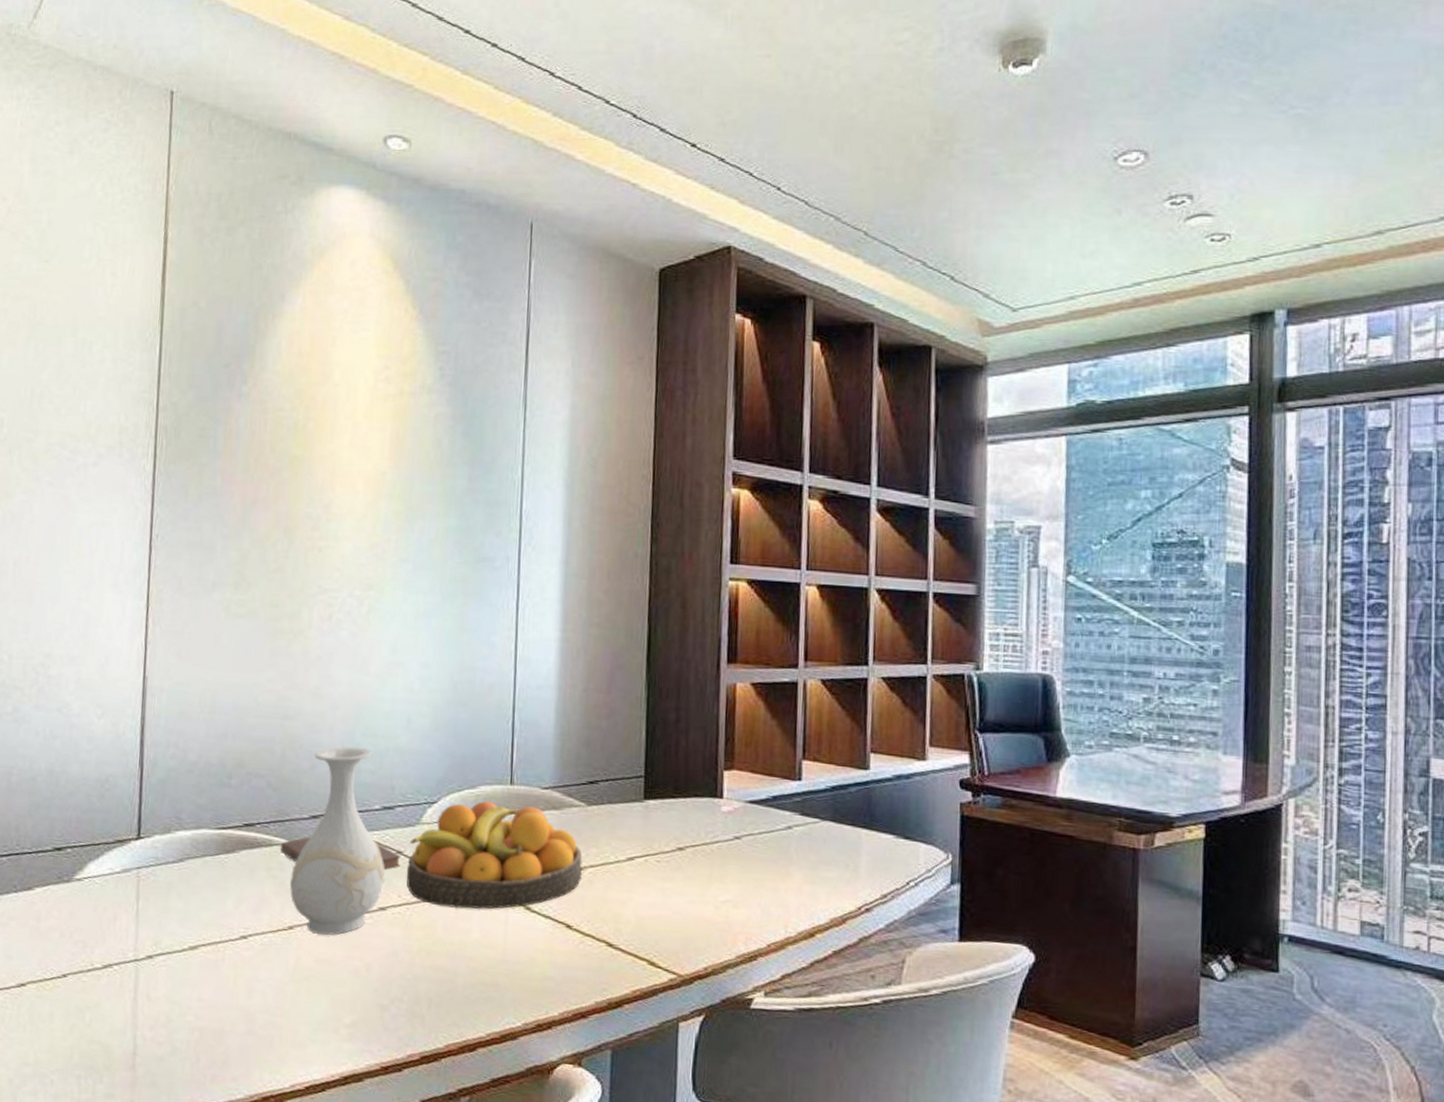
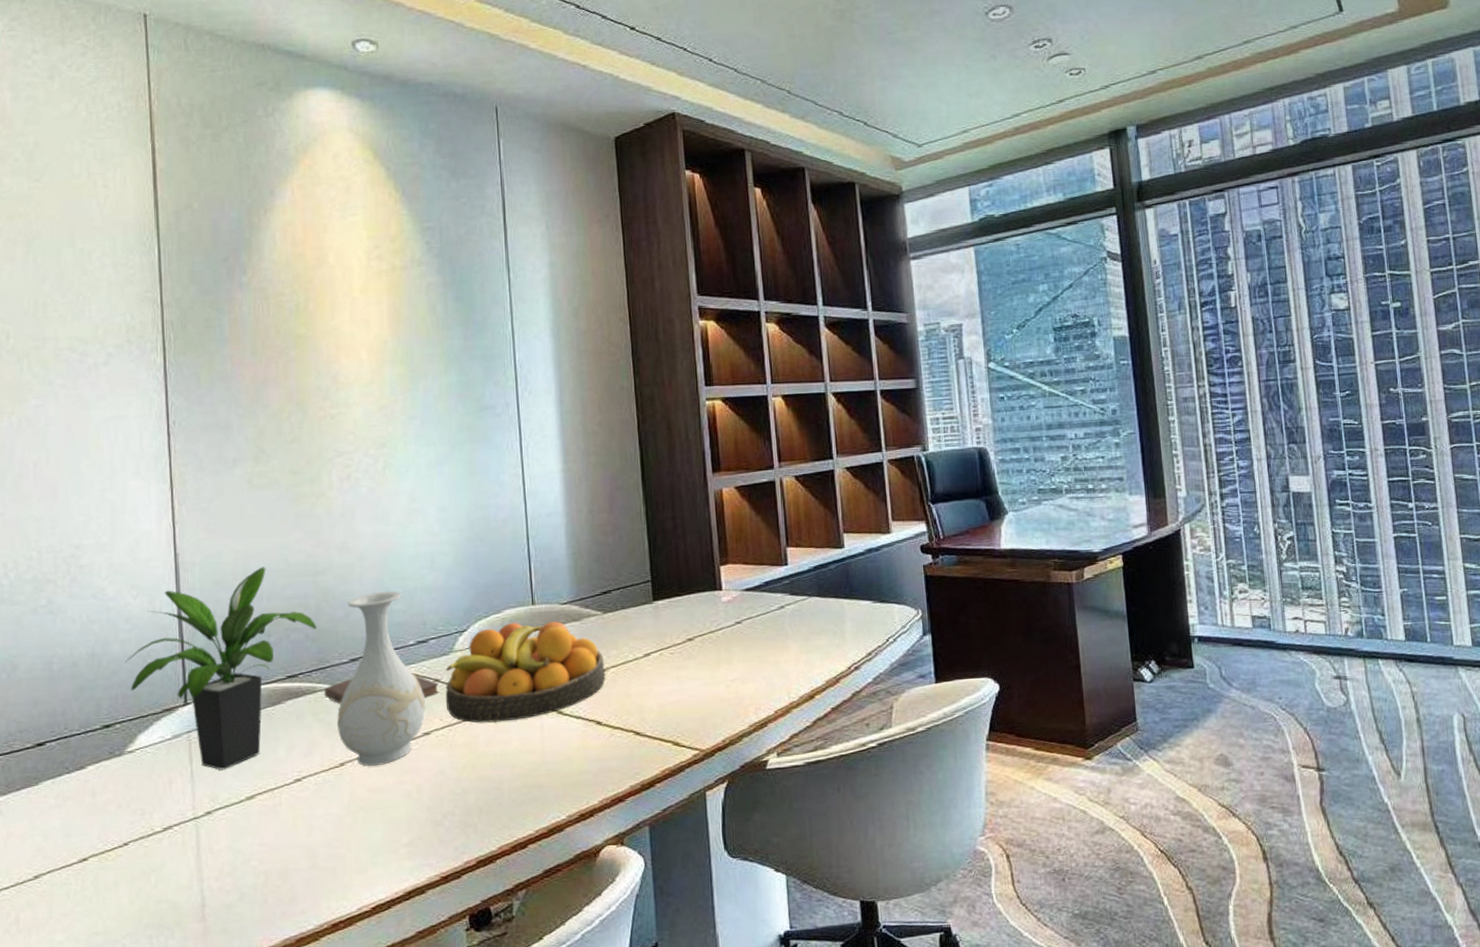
potted plant: none [83,702,280,914] -> present [125,566,317,770]

